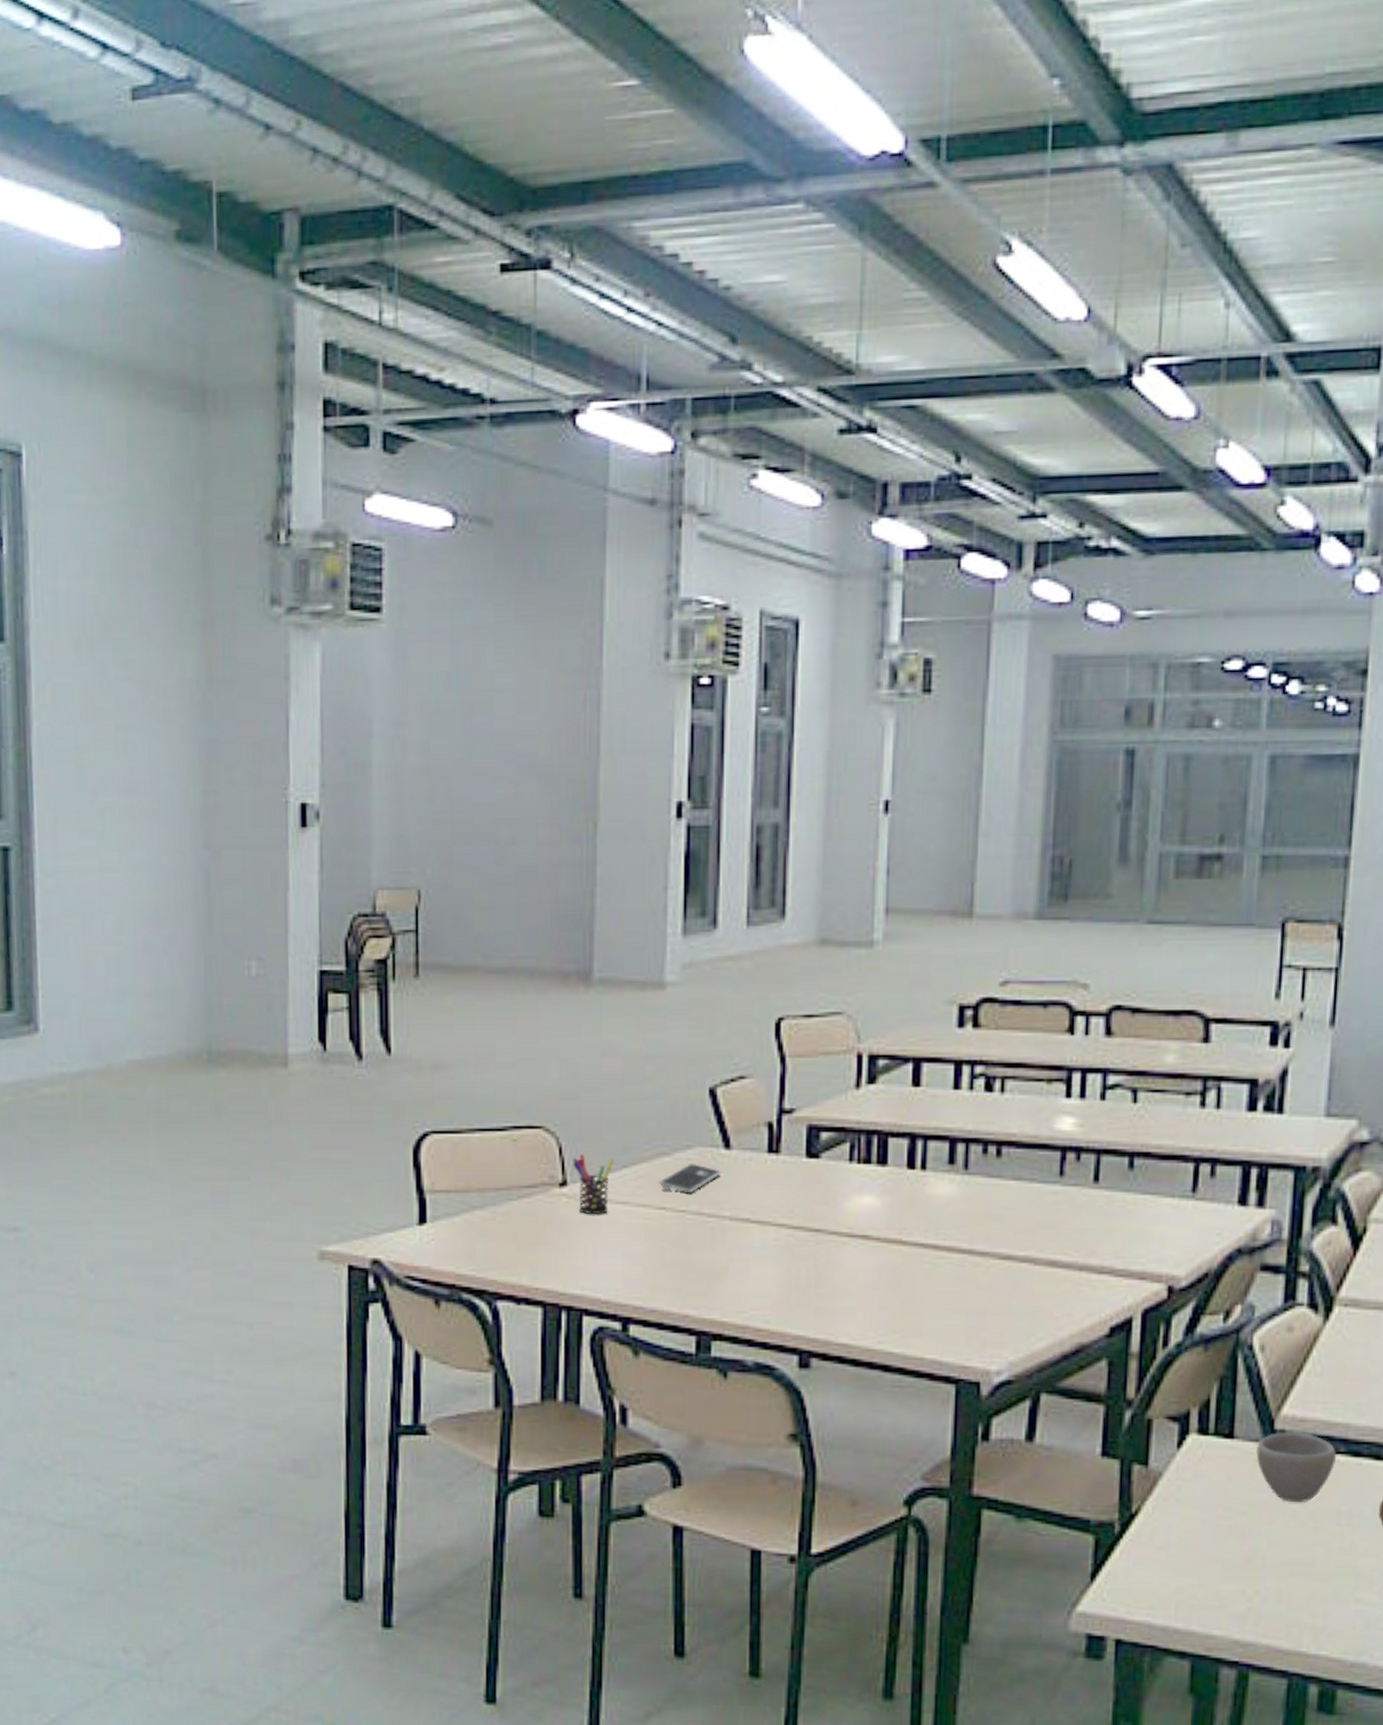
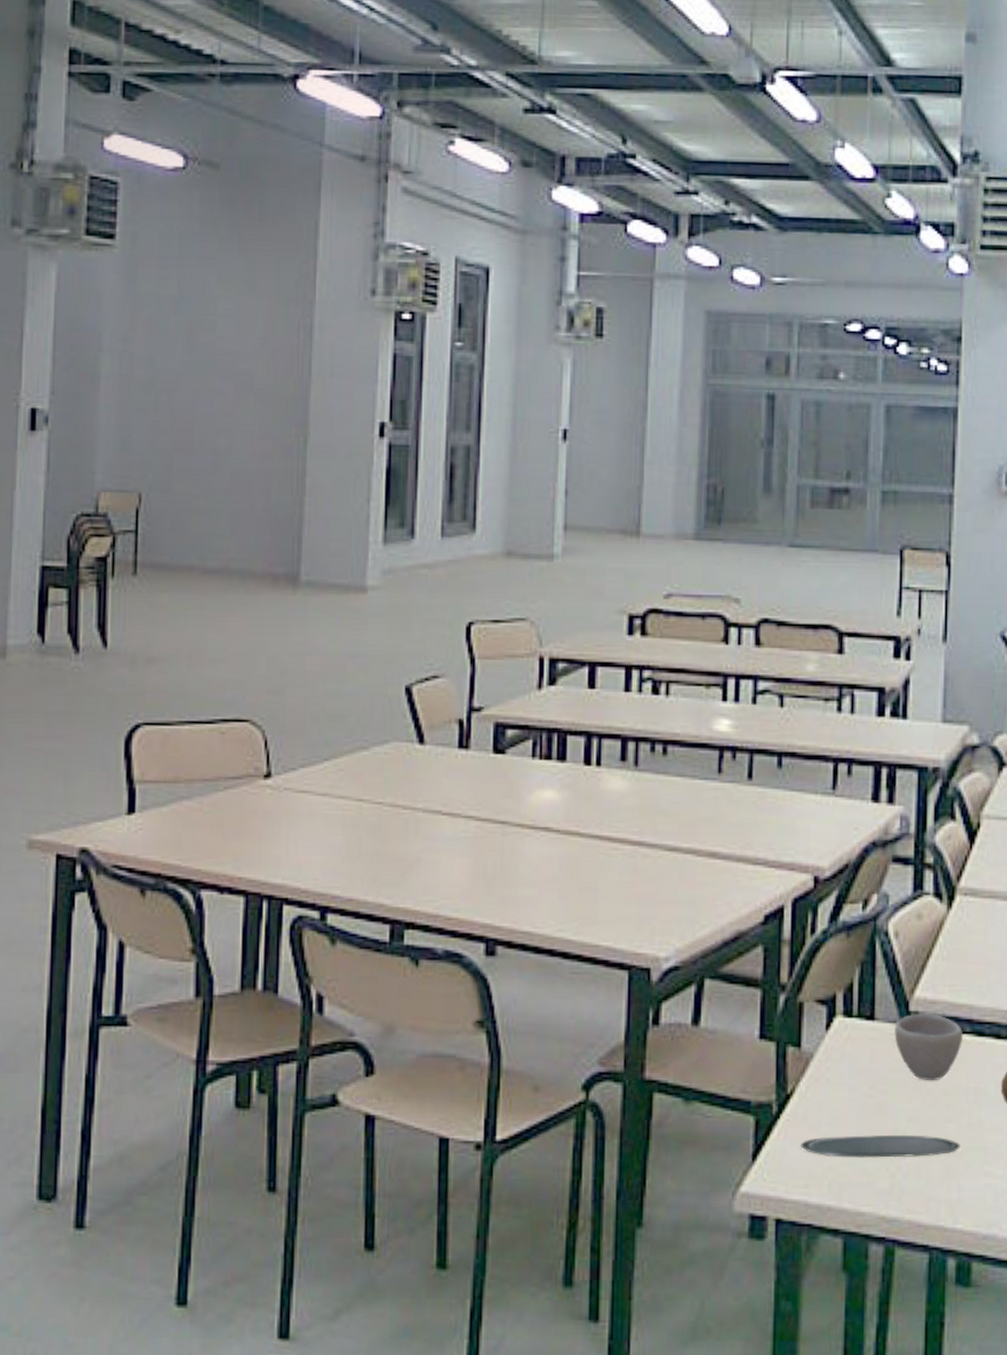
pen holder: present [573,1154,614,1214] -> none [277,747,316,805]
keyboard: present [659,1164,722,1193] -> none [358,758,416,785]
oval tray: none [1145,1556,1329,1581] -> present [801,1134,961,1158]

